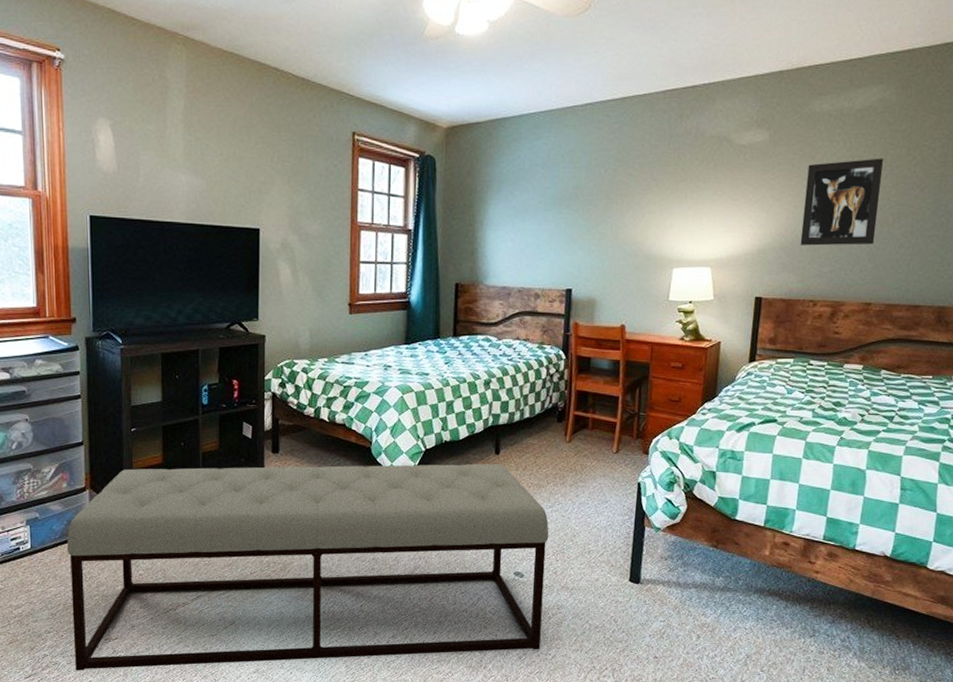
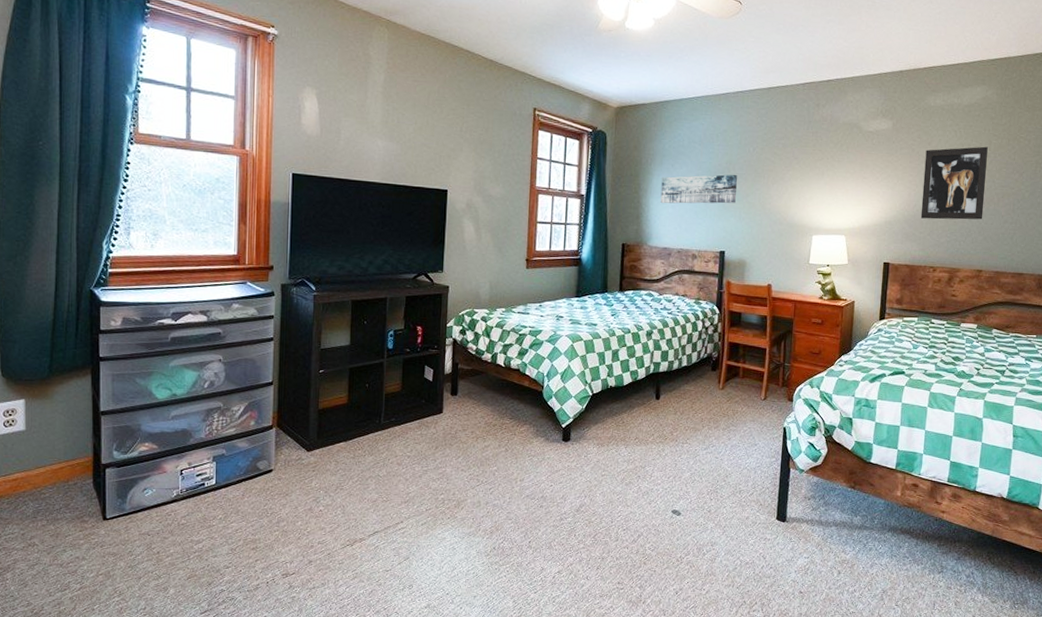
bench: present [67,463,549,671] -> none [251,407,704,606]
wall art: none [498,200,586,237] -> present [660,174,737,204]

